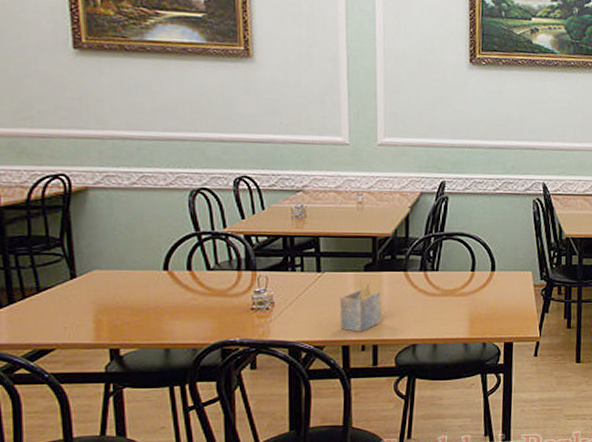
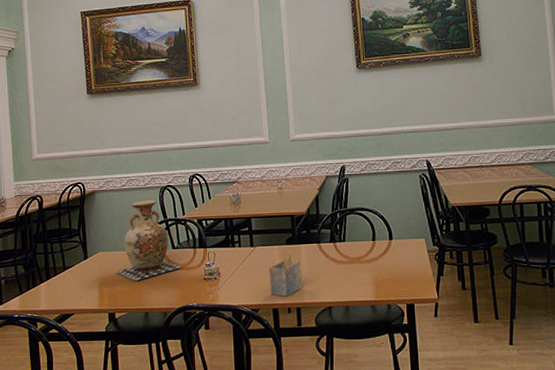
vase: none [121,205,220,310] -> present [116,200,182,281]

